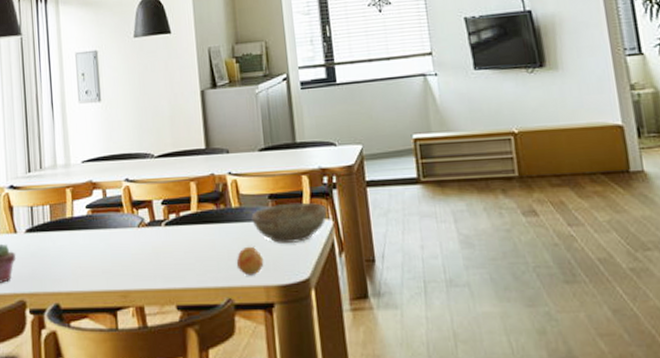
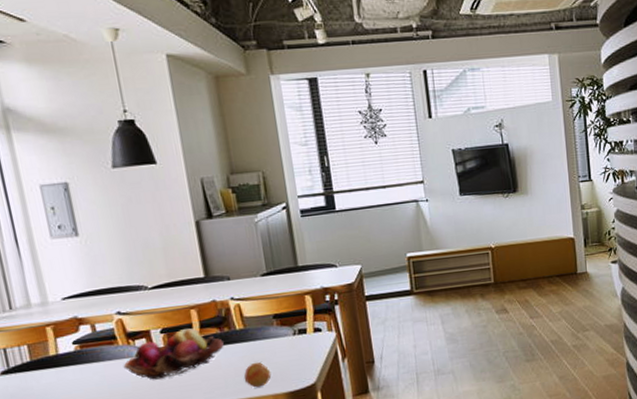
fruit basket: none [126,202,219,254] -> present [123,328,224,380]
bowl: present [251,202,328,243] -> none [257,318,331,357]

